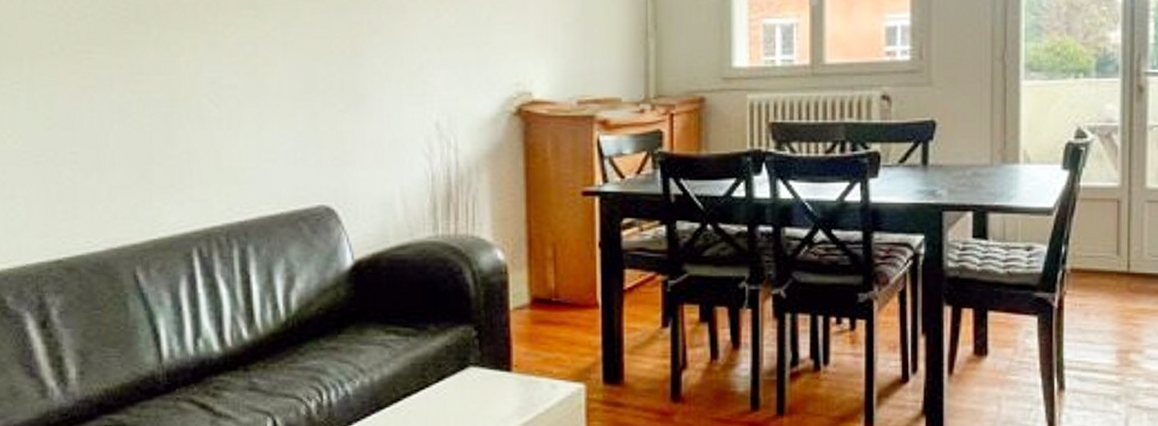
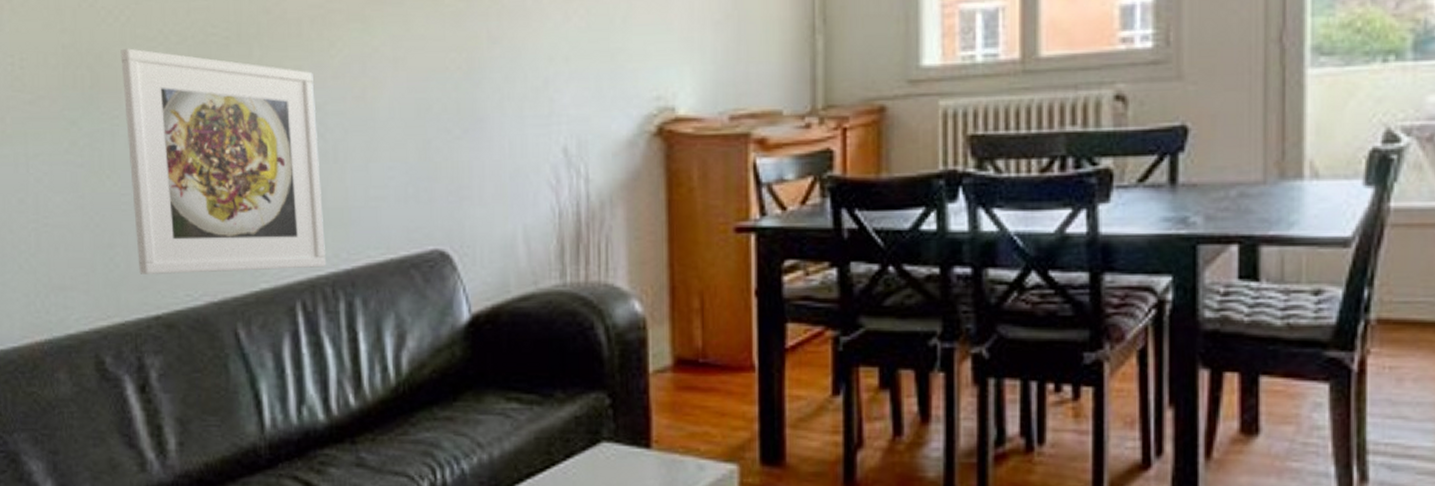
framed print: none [21,22,221,223] -> present [120,48,327,274]

